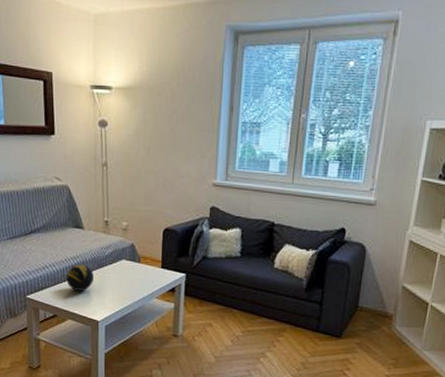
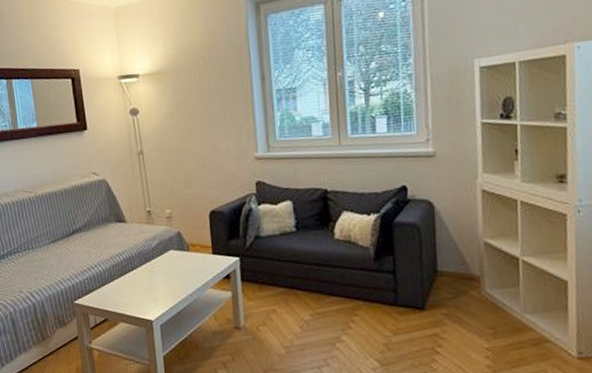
decorative orb: present [66,264,94,291] -> none [113,260,142,290]

